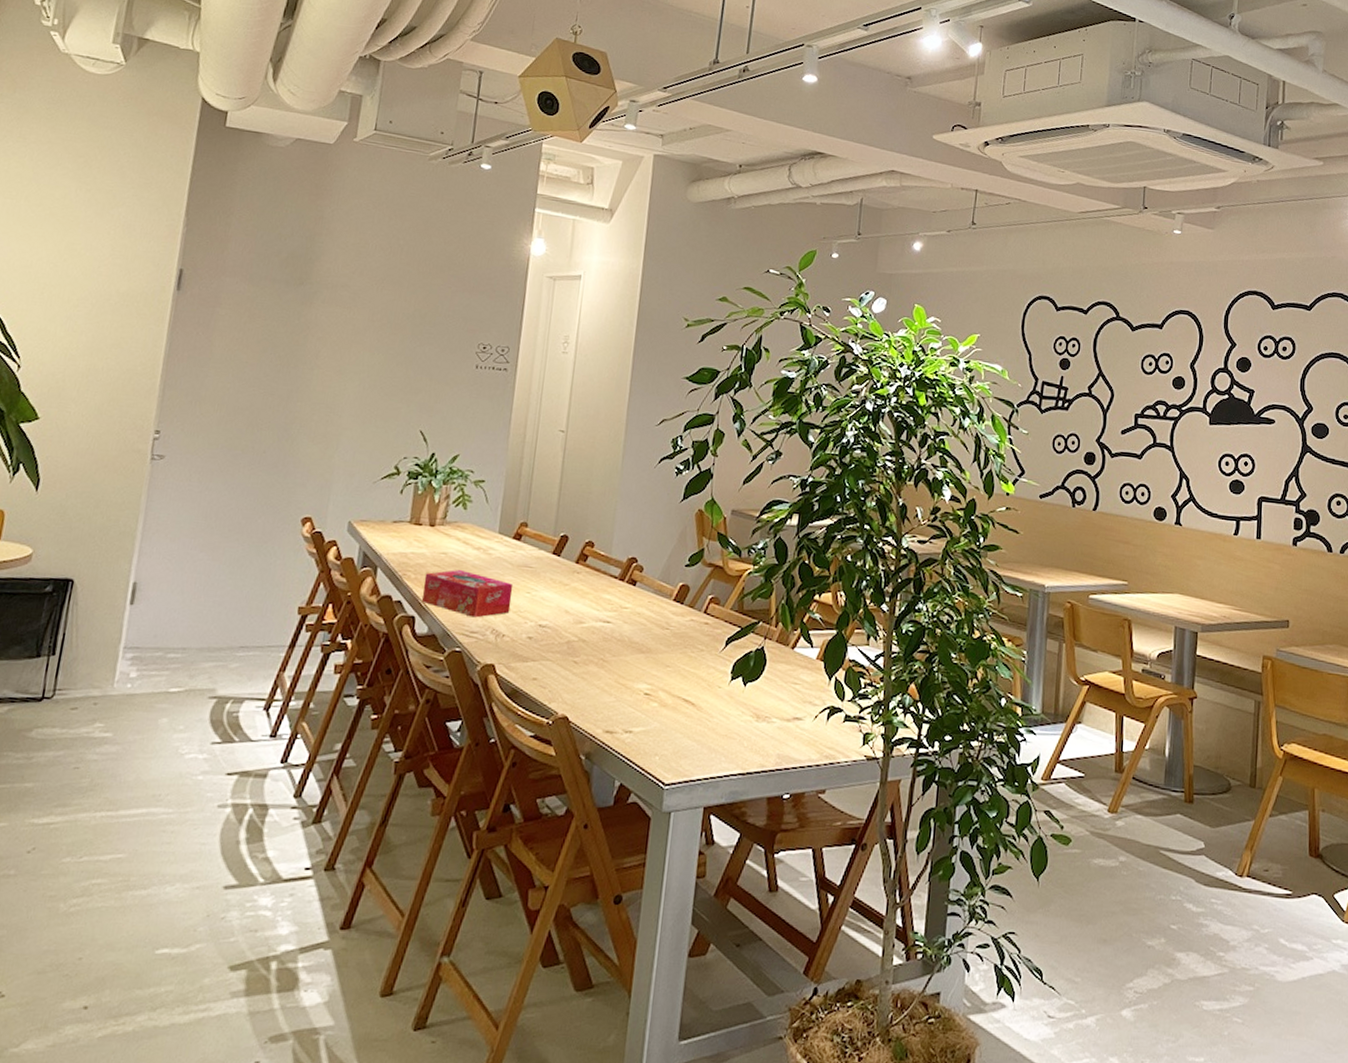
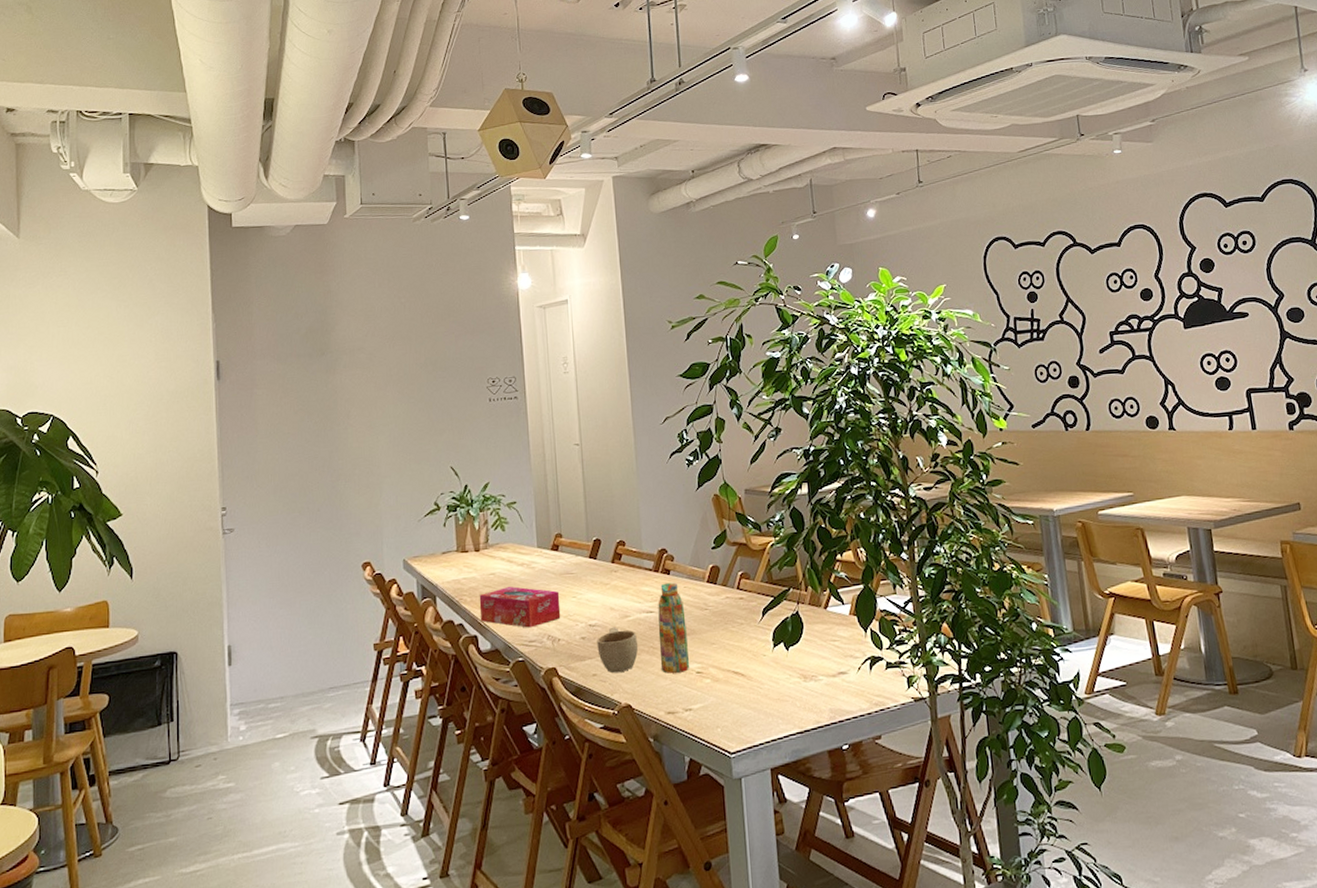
cup: none [543,631,588,681] -> present [597,626,639,673]
water bottle: none [607,594,645,691] -> present [658,582,689,673]

